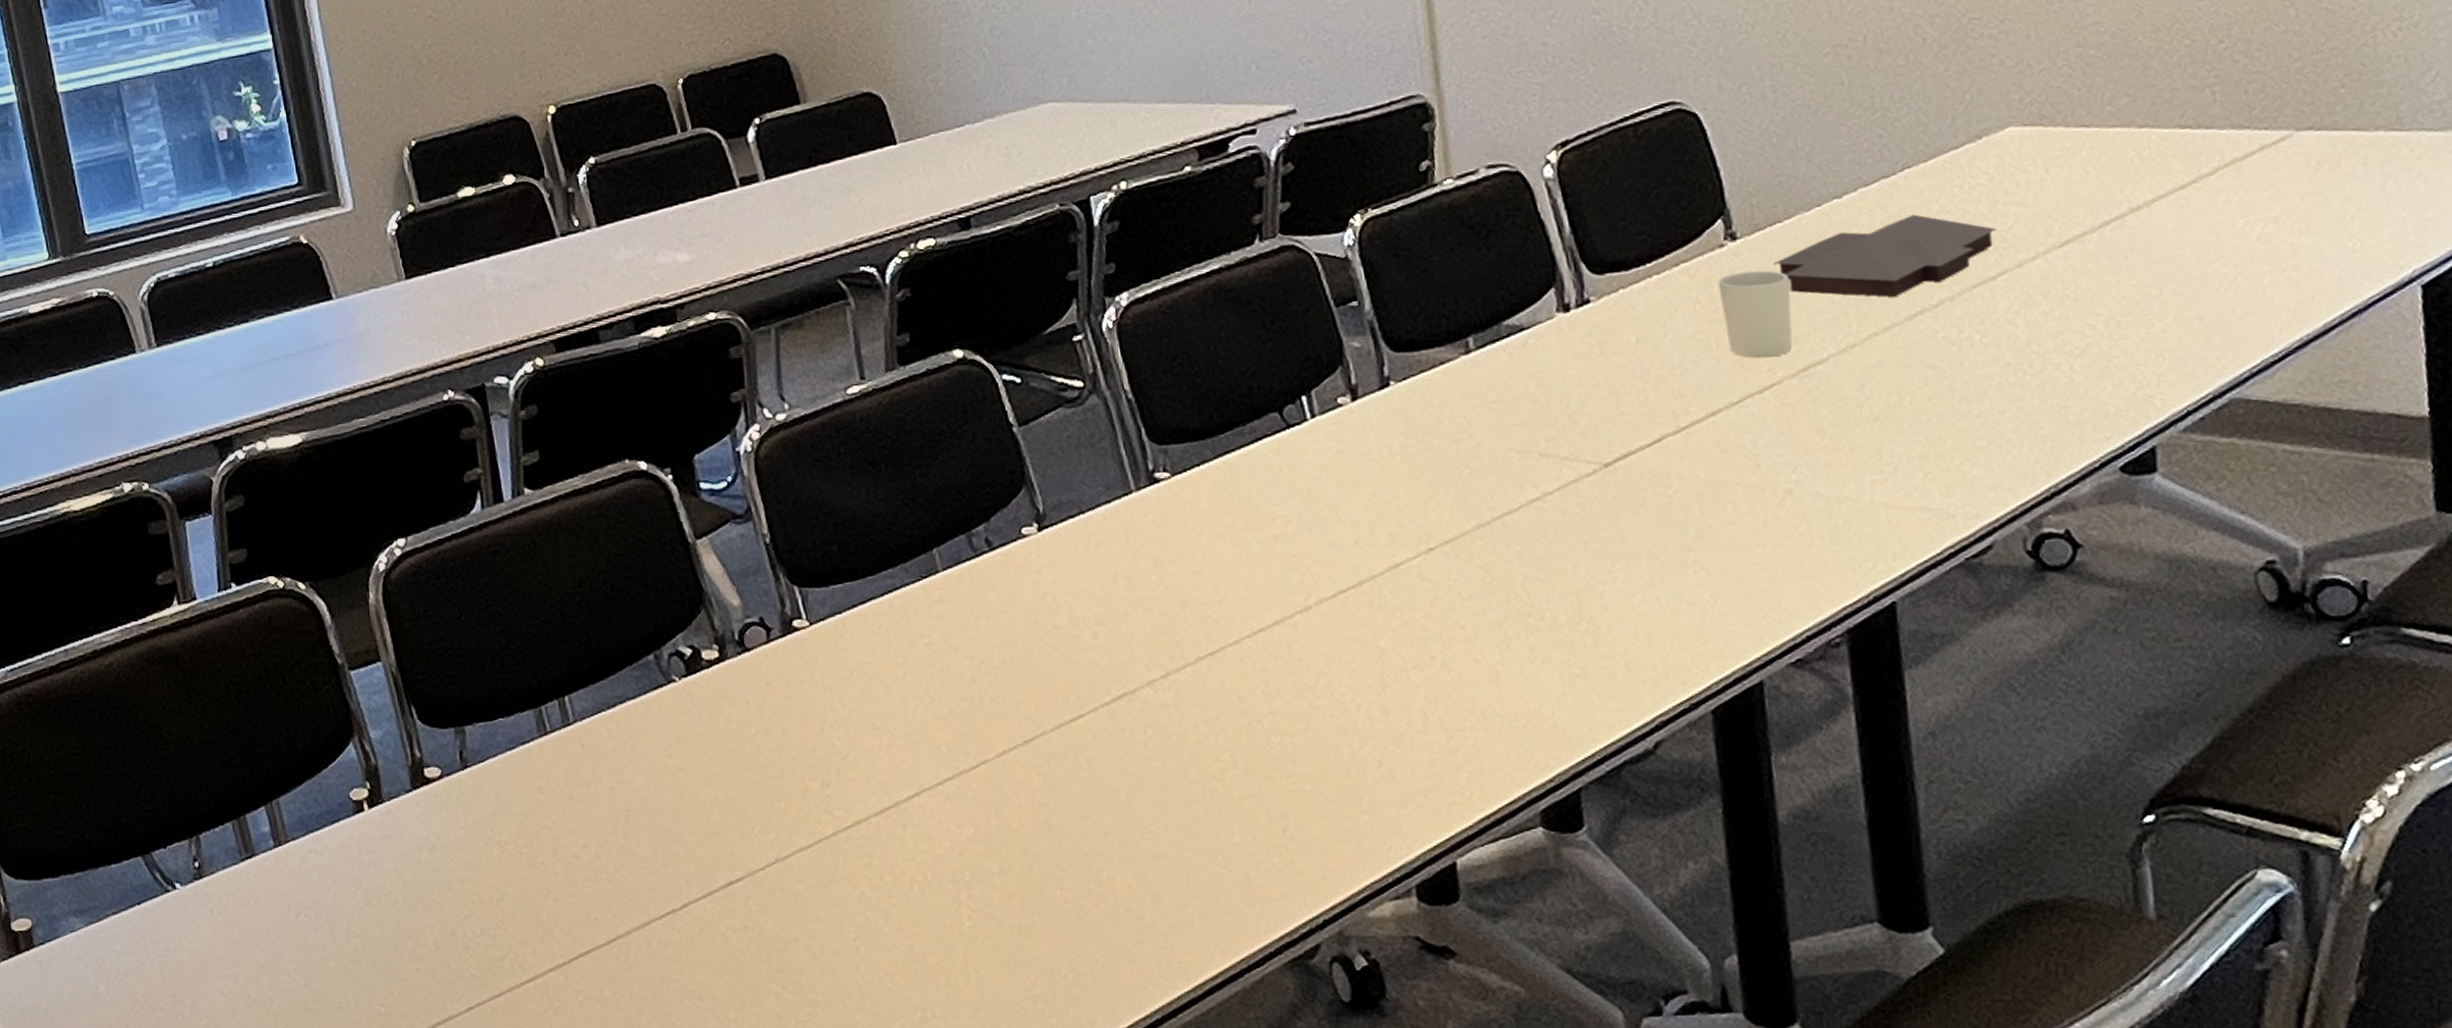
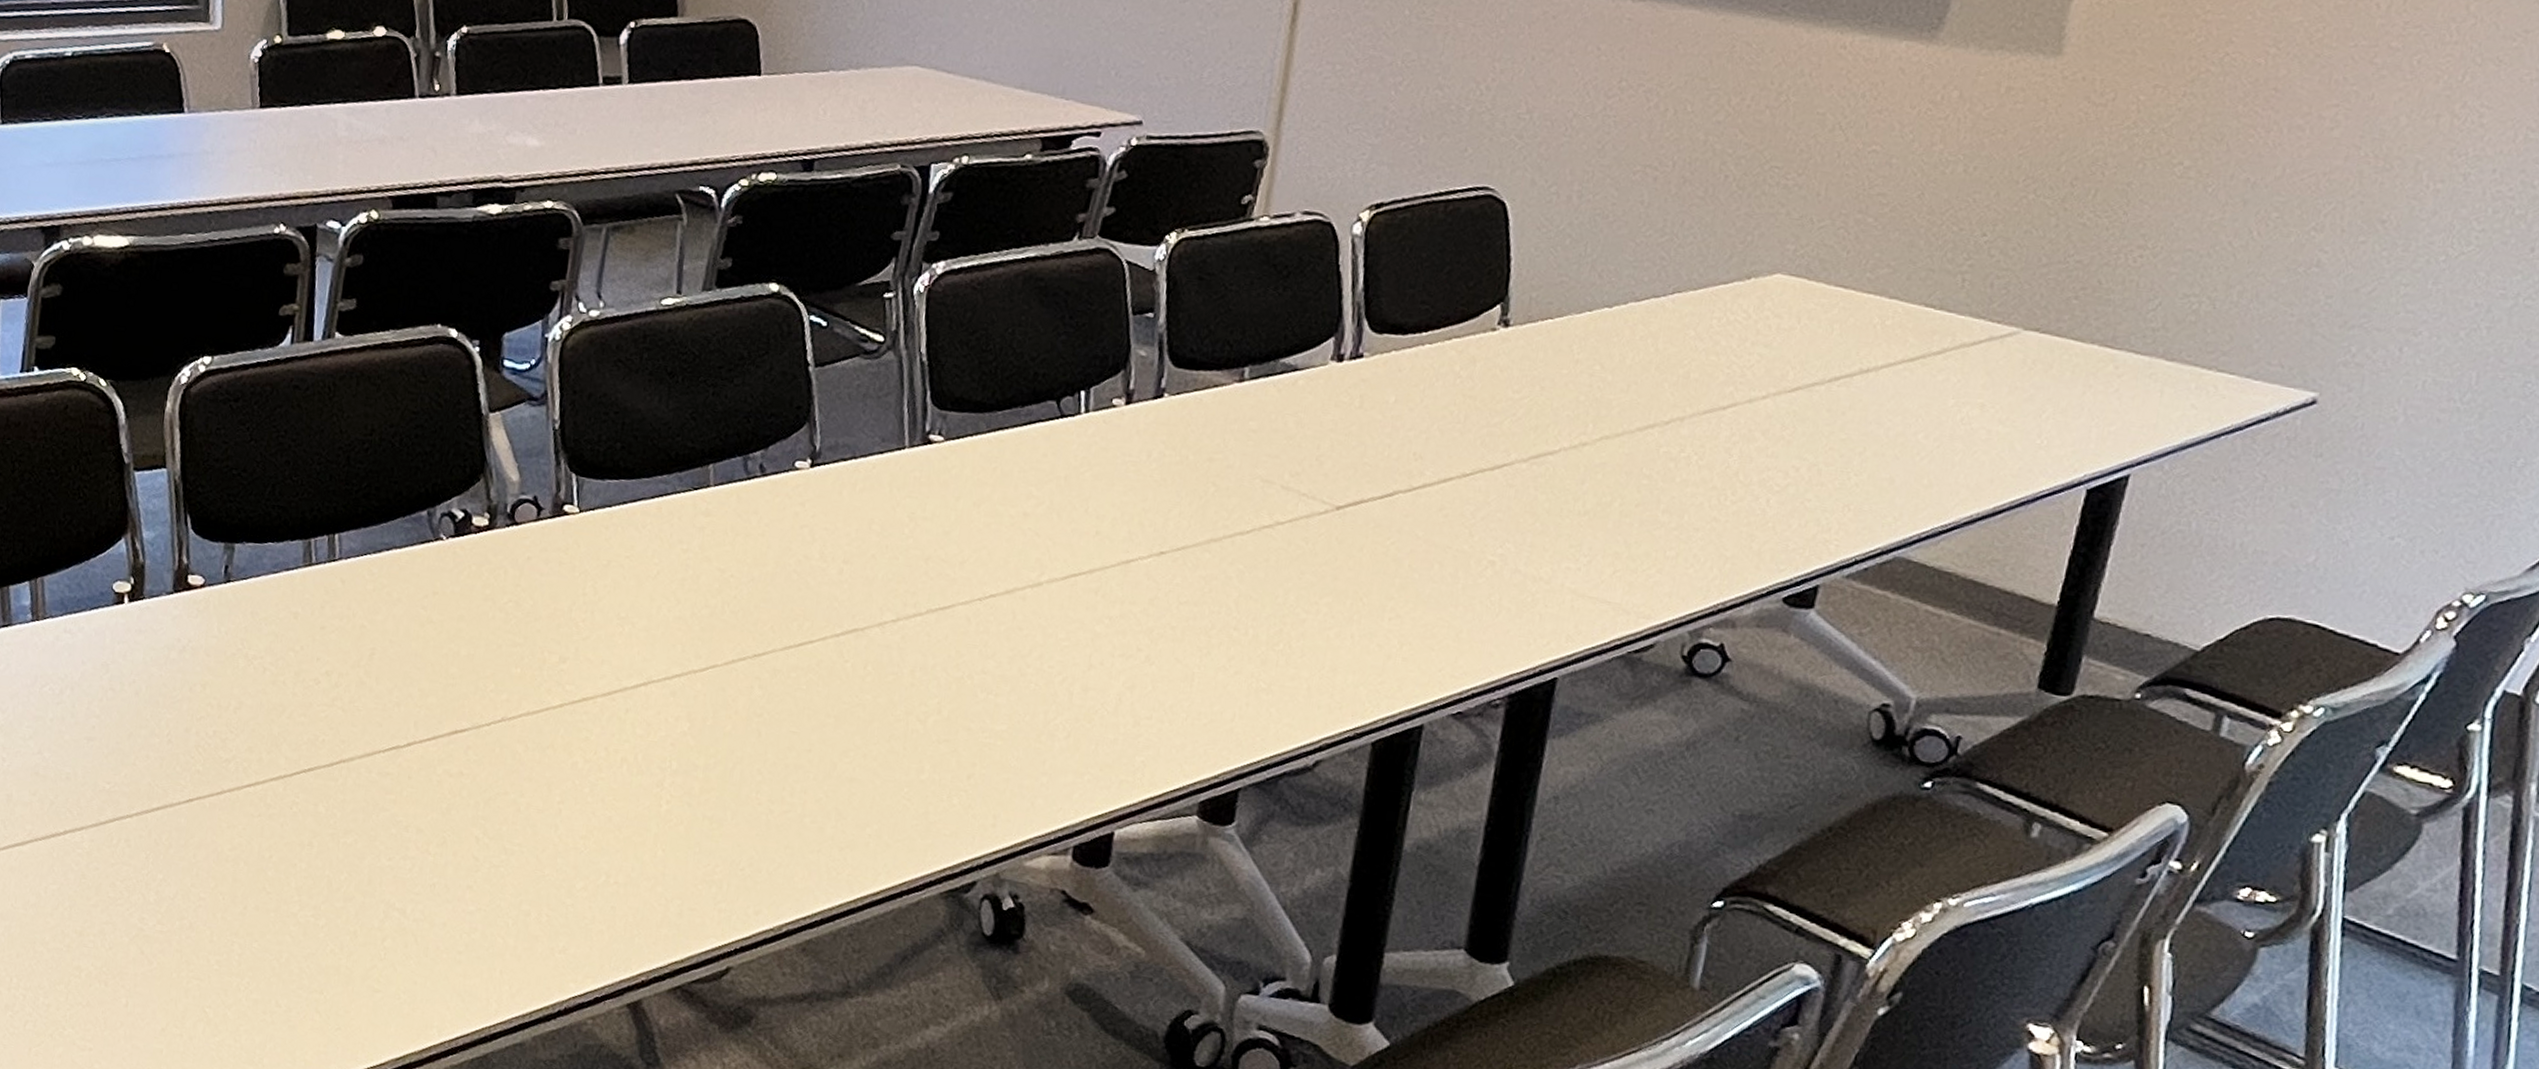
mug: present [1717,270,1793,358] -> none [1475,356,1545,440]
papers: present [1773,214,1998,297] -> none [1535,335,1741,407]

